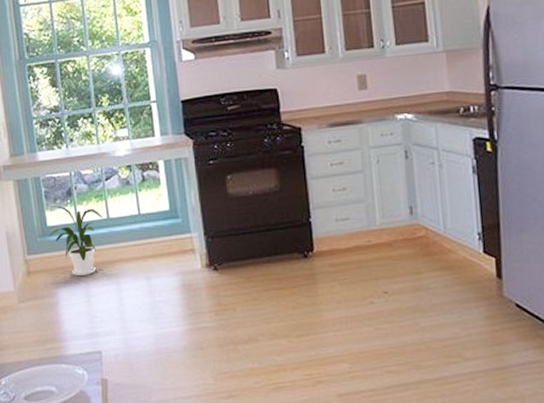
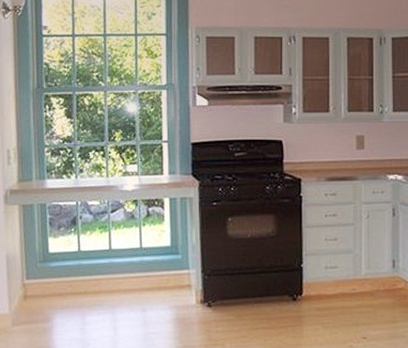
house plant: present [48,206,103,276] -> none [49,233,105,303]

